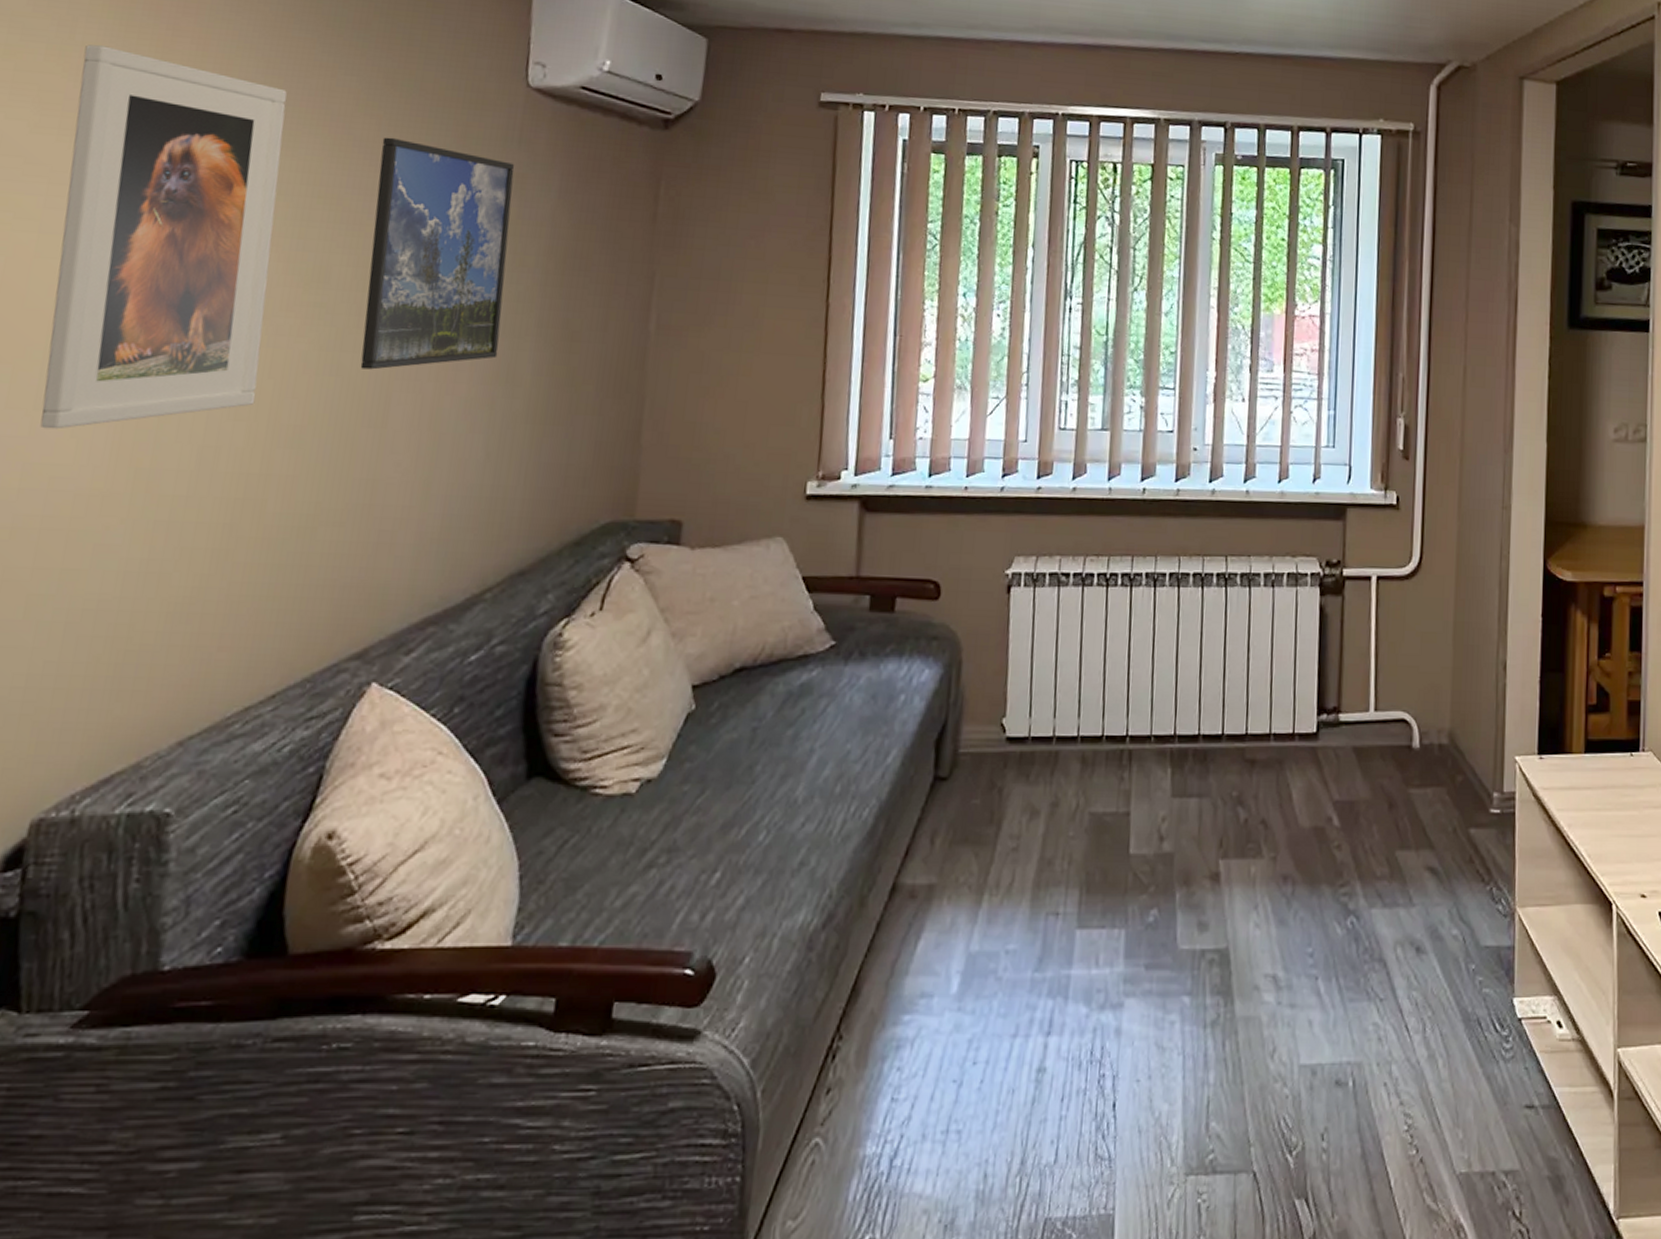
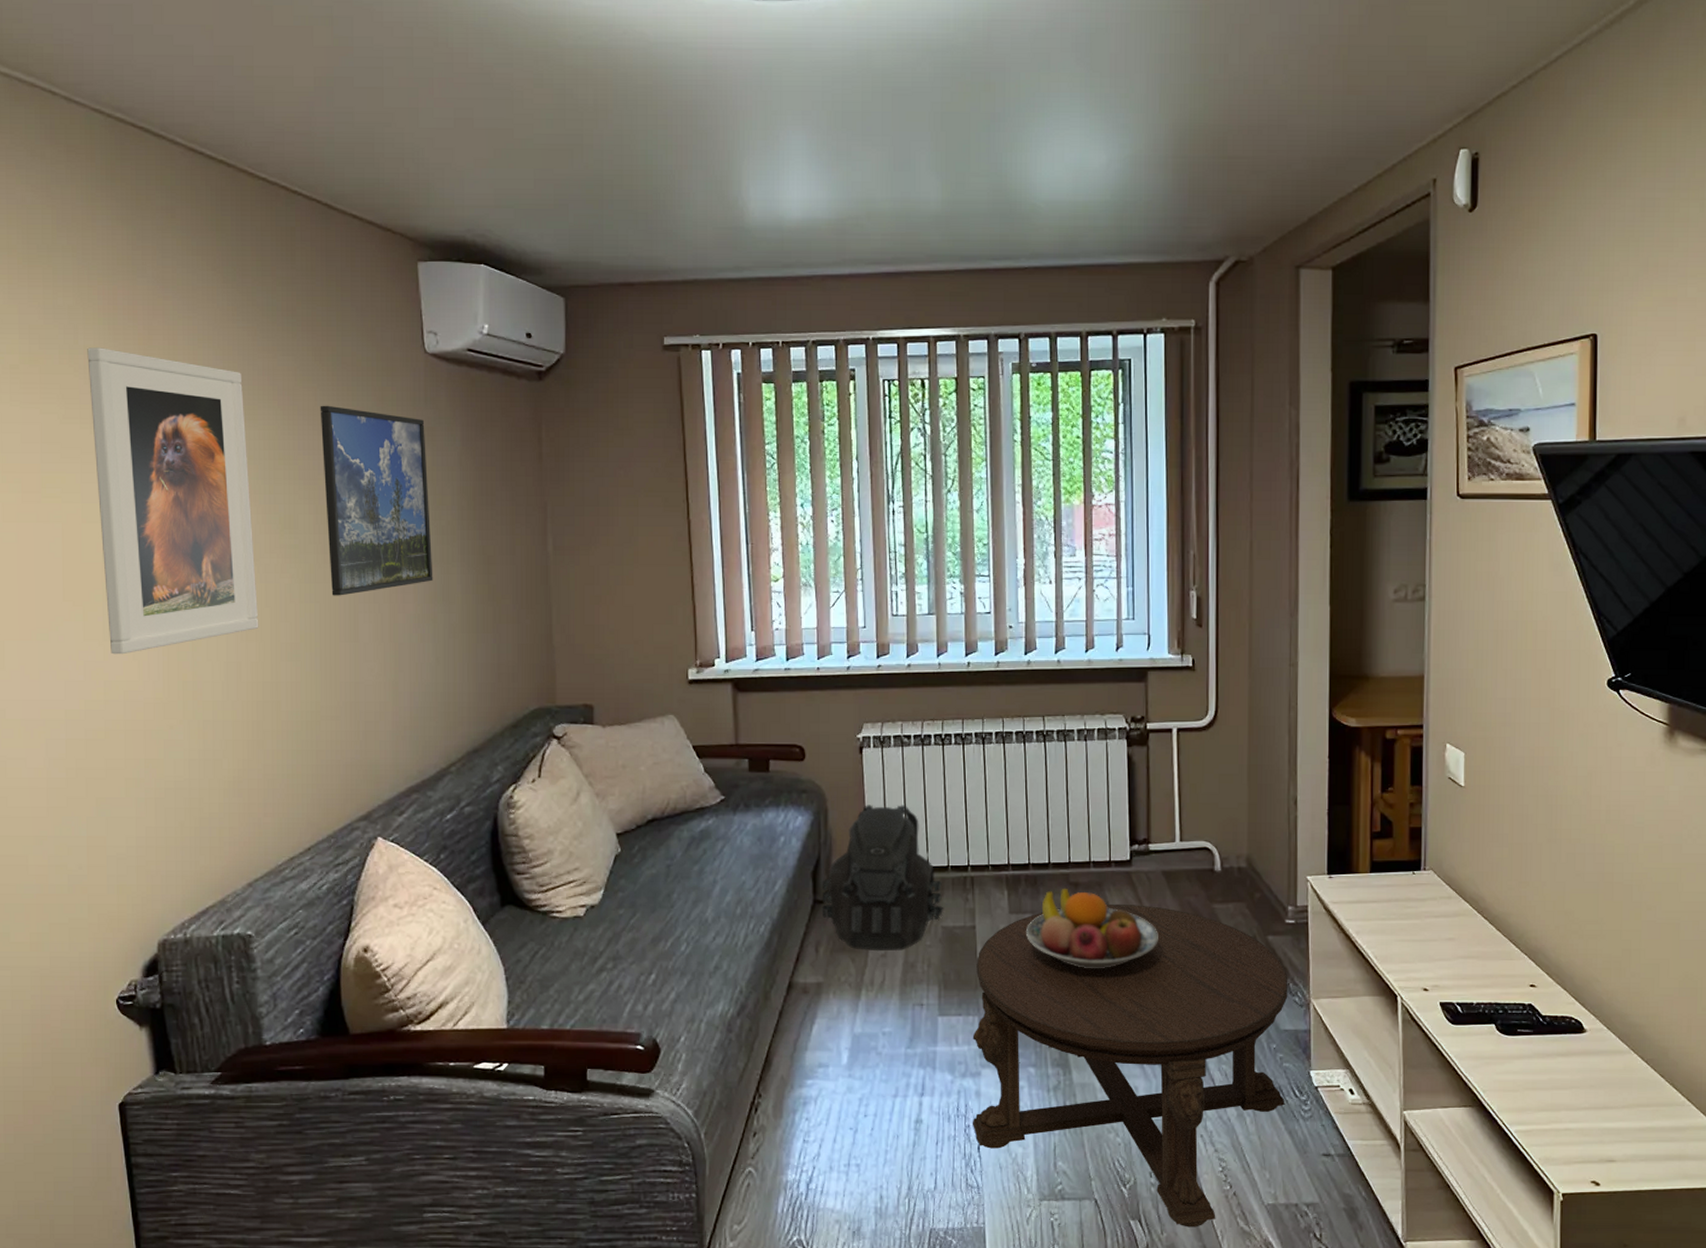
backpack: none [943,657,1094,844] -> present [822,805,944,952]
coffee table: none [1107,786,1491,1207] -> present [972,903,1288,1228]
fruit bowl: none [1190,765,1345,869] -> present [1026,888,1158,969]

